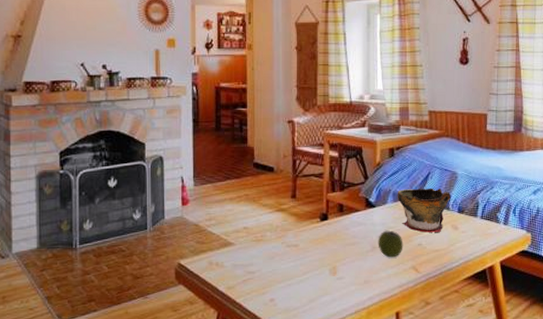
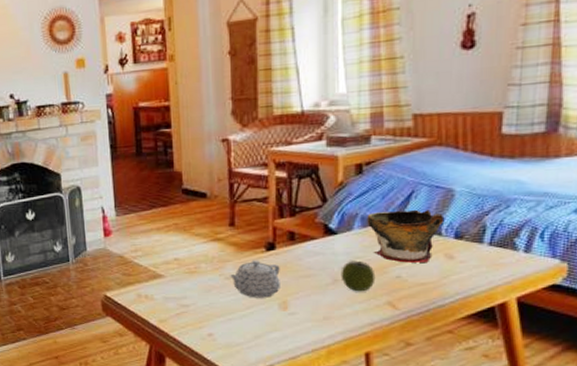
teapot: none [289,229,331,264] -> present [229,260,280,298]

